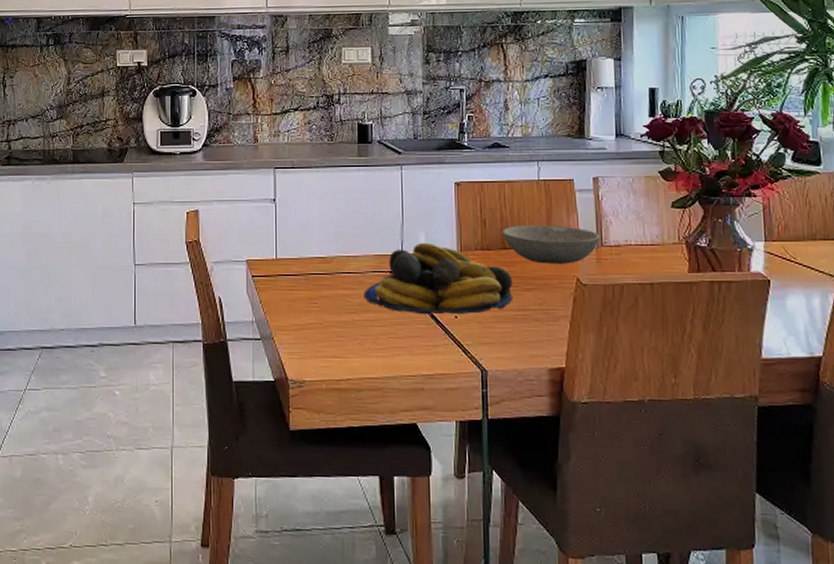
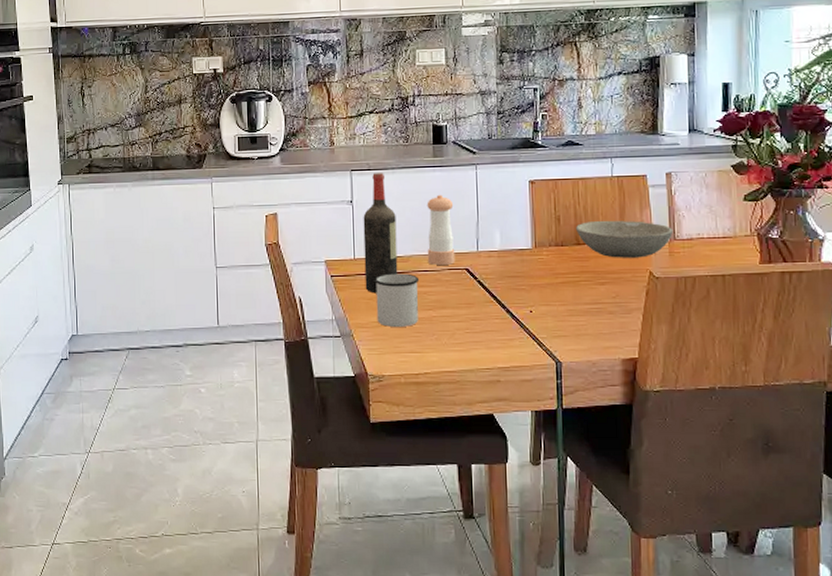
wine bottle: none [286,171,321,295] -> present [363,173,398,294]
mug: none [296,275,343,330] -> present [374,273,420,327]
pepper shaker: none [350,194,380,267] -> present [427,194,456,265]
fruit bowl: present [364,242,513,315] -> none [440,240,587,310]

